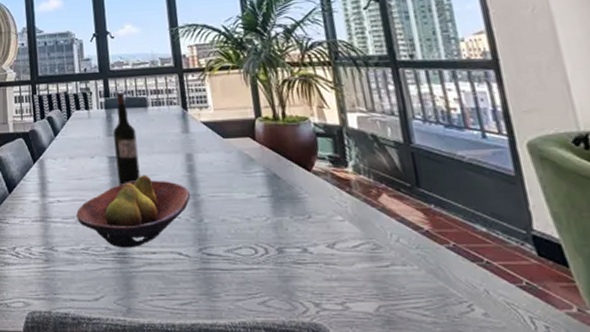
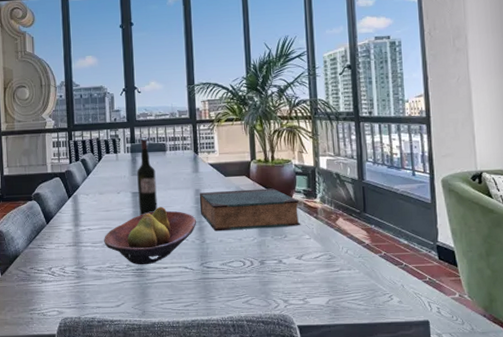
book: none [191,153,330,208] -> present [199,188,301,232]

